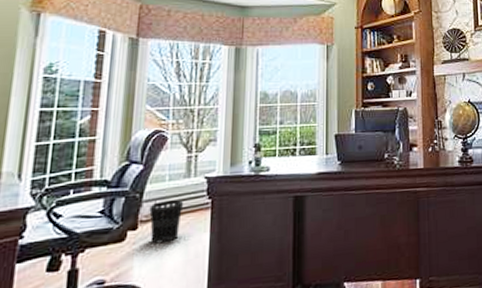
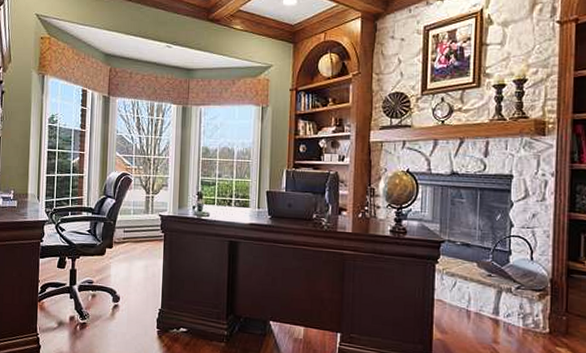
wastebasket: present [149,200,184,244] -> none [120,229,144,262]

